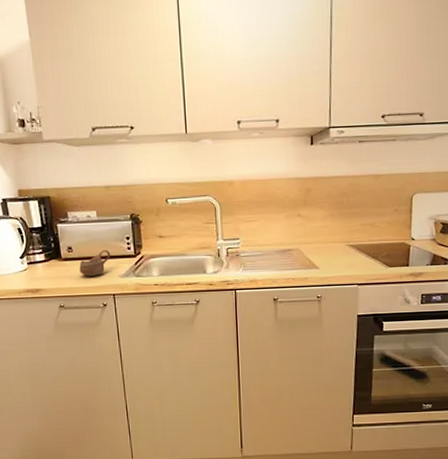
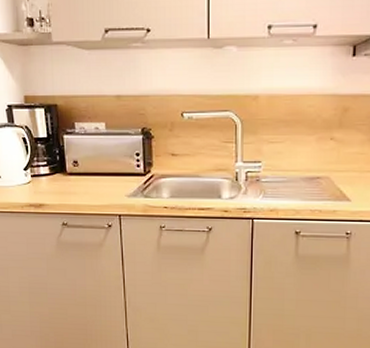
cup: present [79,250,110,276] -> none [85,166,118,194]

